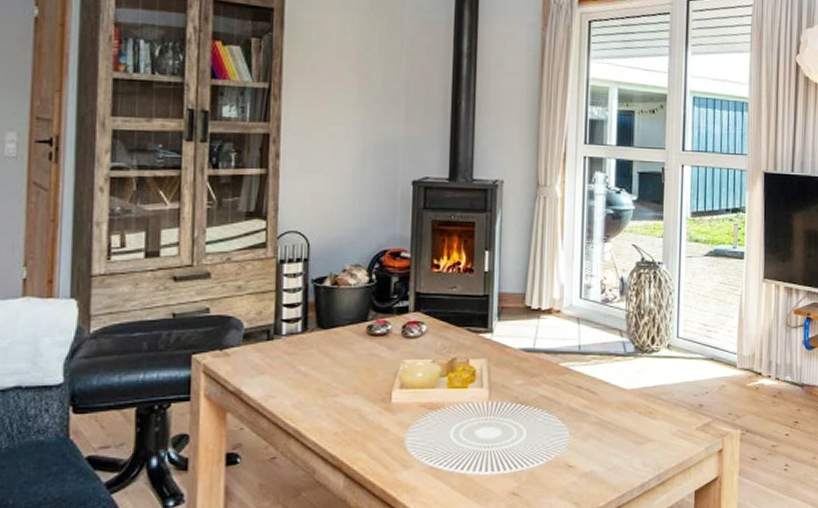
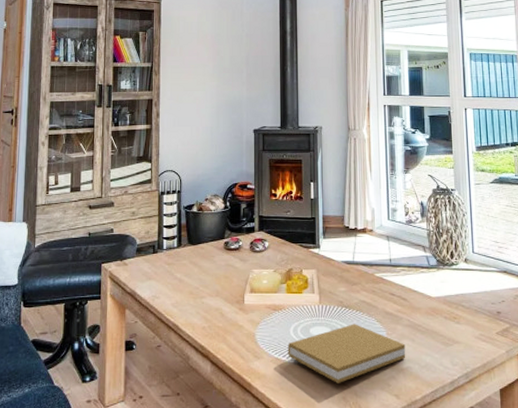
book: none [445,423,591,493] -> present [287,324,406,383]

